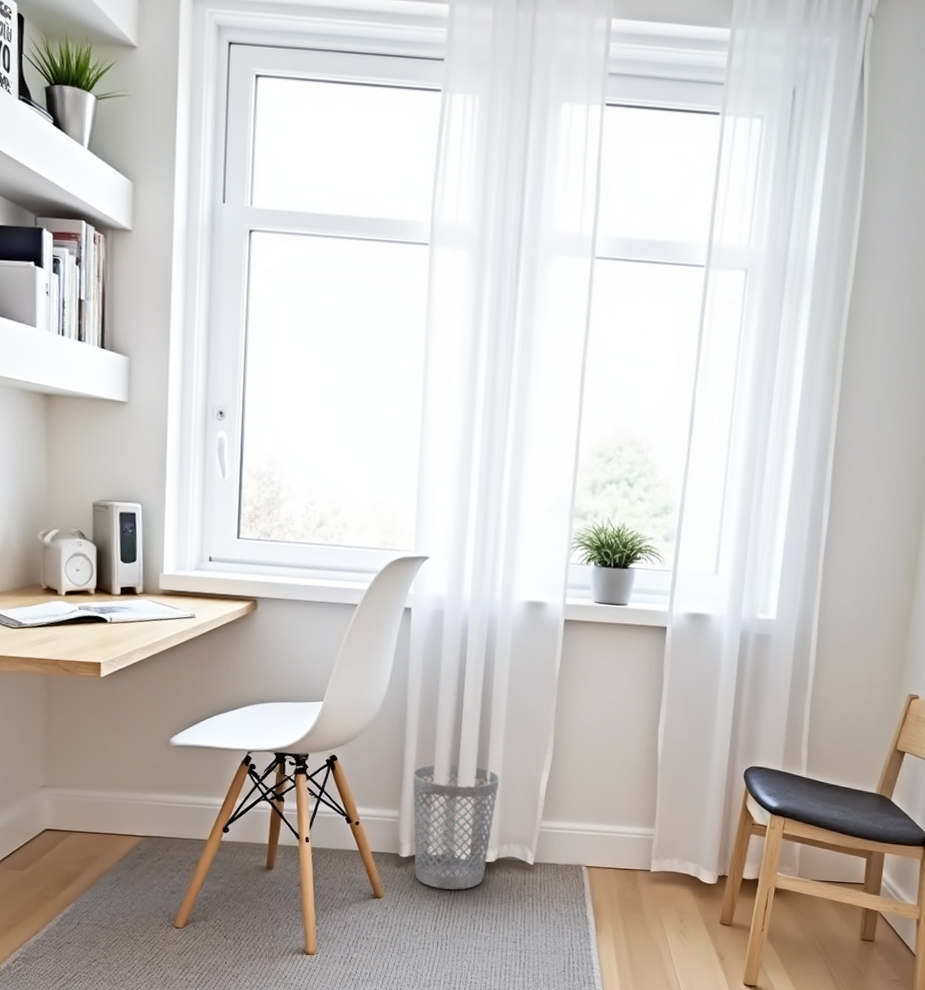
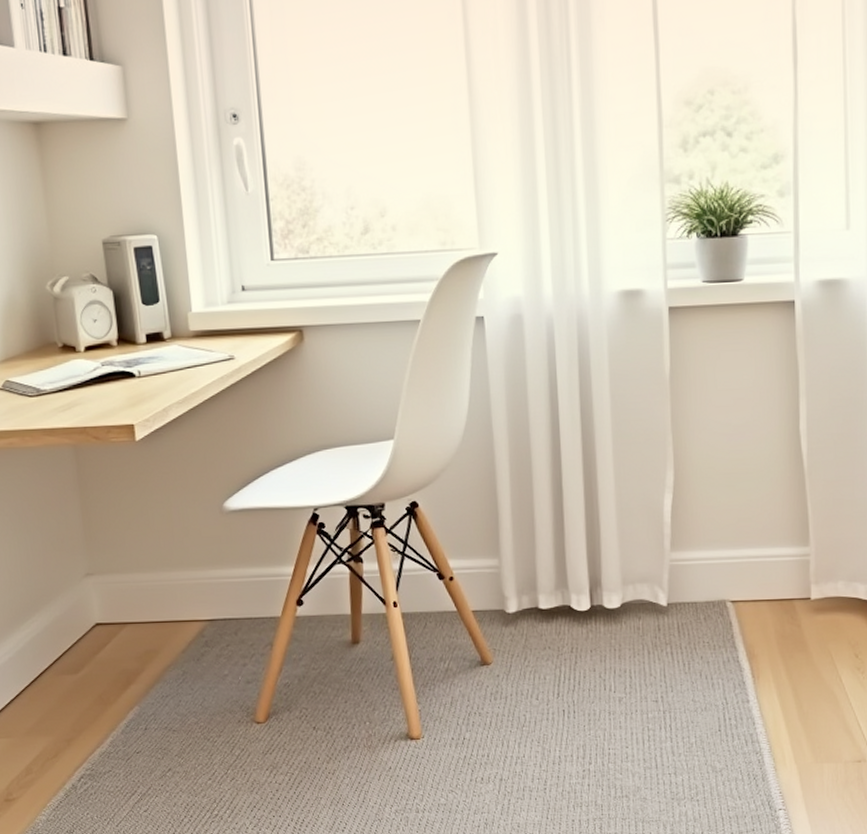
wastebasket: present [413,764,500,890] -> none [510,496,614,646]

